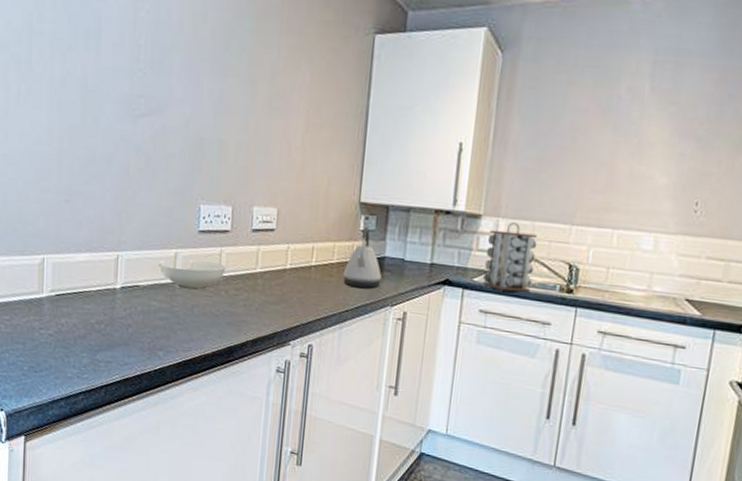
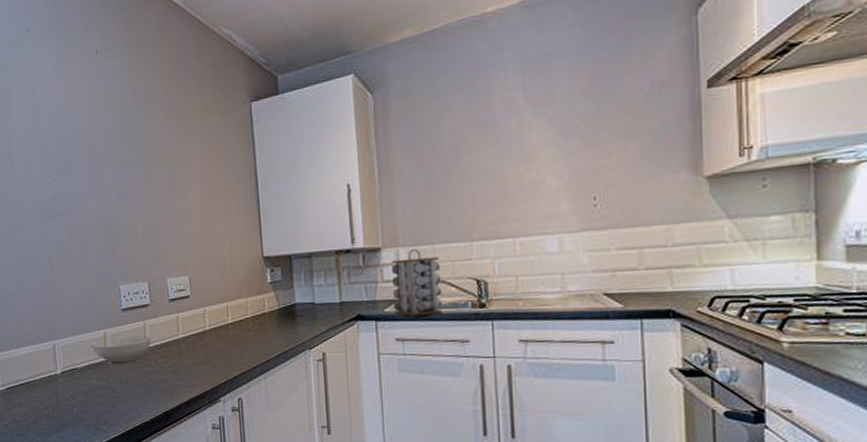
kettle: present [342,226,382,290] -> none [258,277,296,339]

